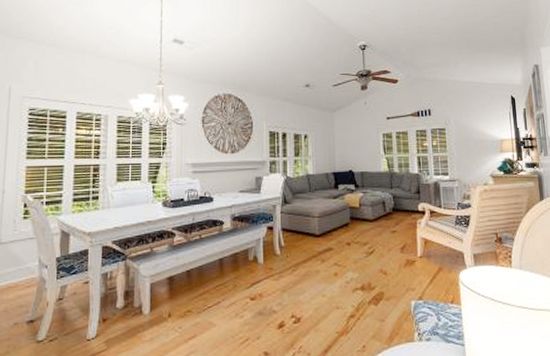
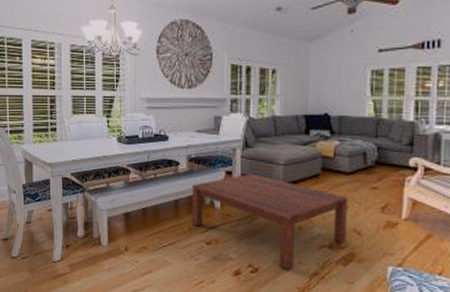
coffee table: none [236,228,375,316] -> present [191,174,348,270]

